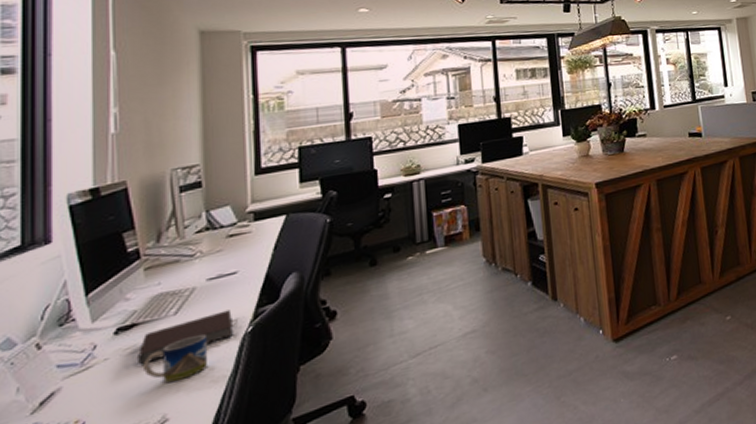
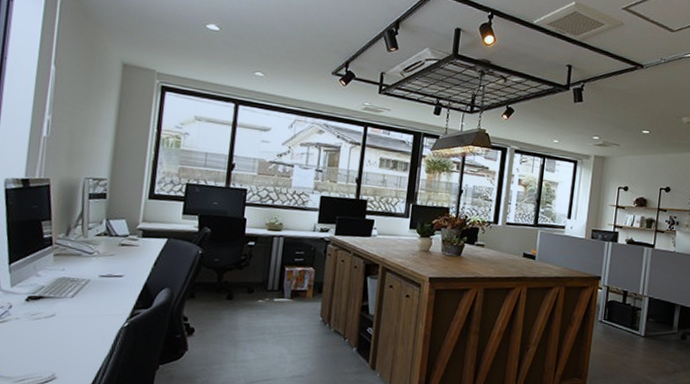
notebook: present [138,310,234,364] -> none [40,304,115,330]
mug: present [144,334,209,382] -> none [44,318,94,350]

